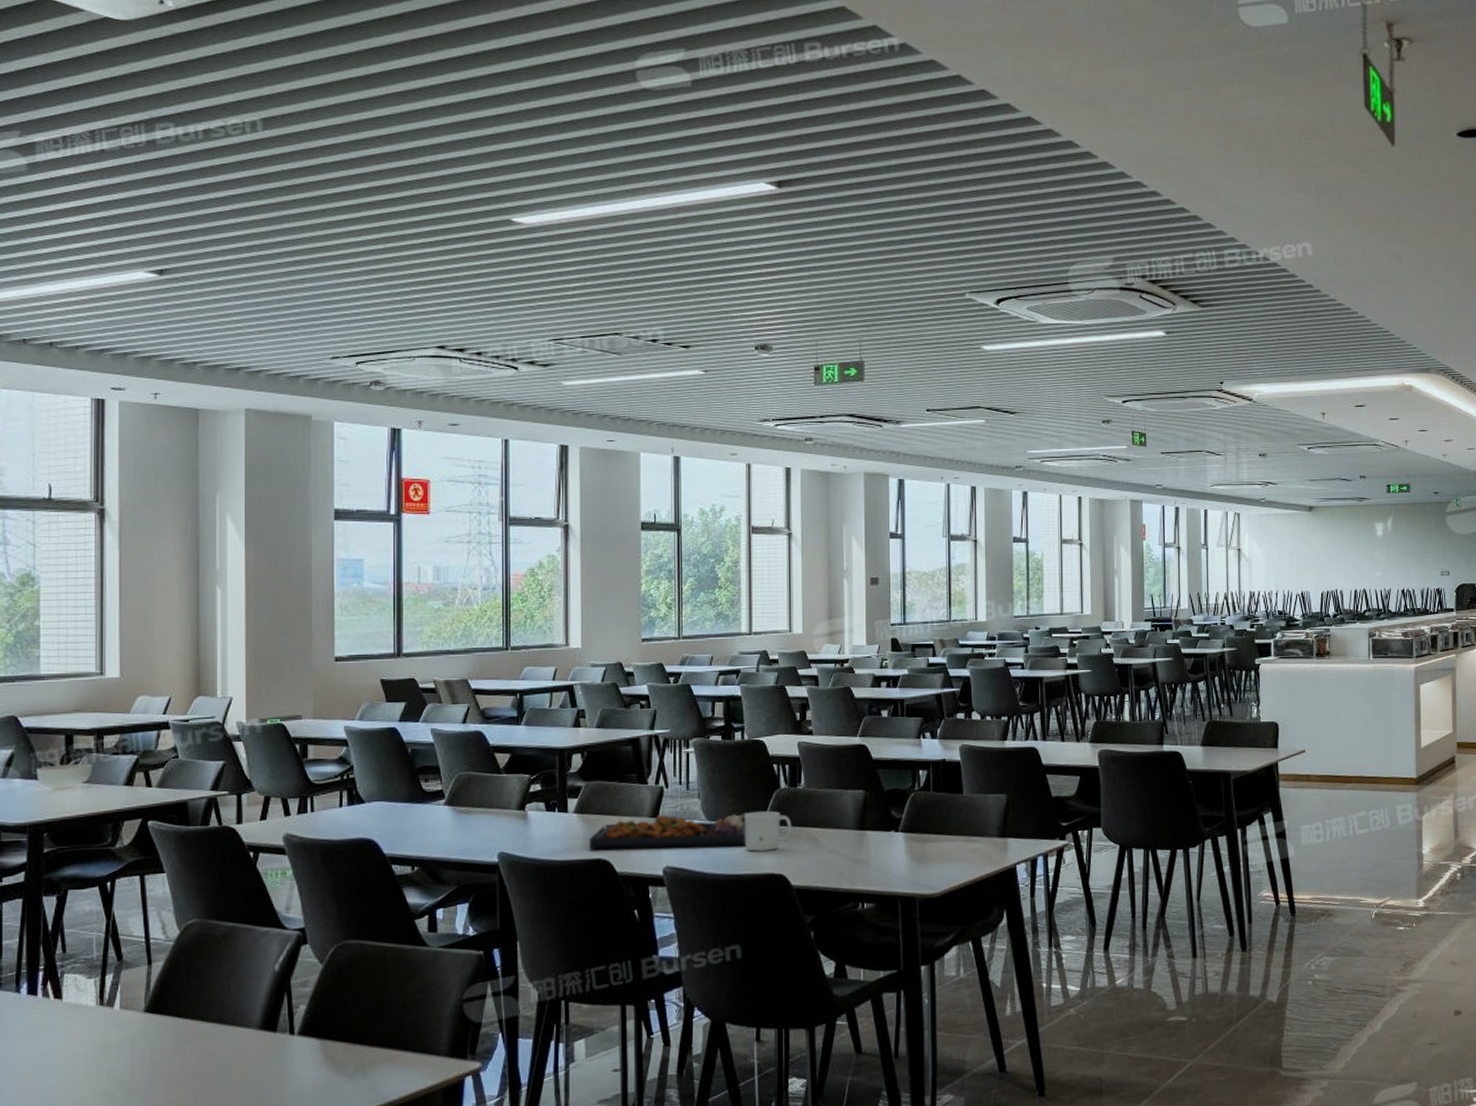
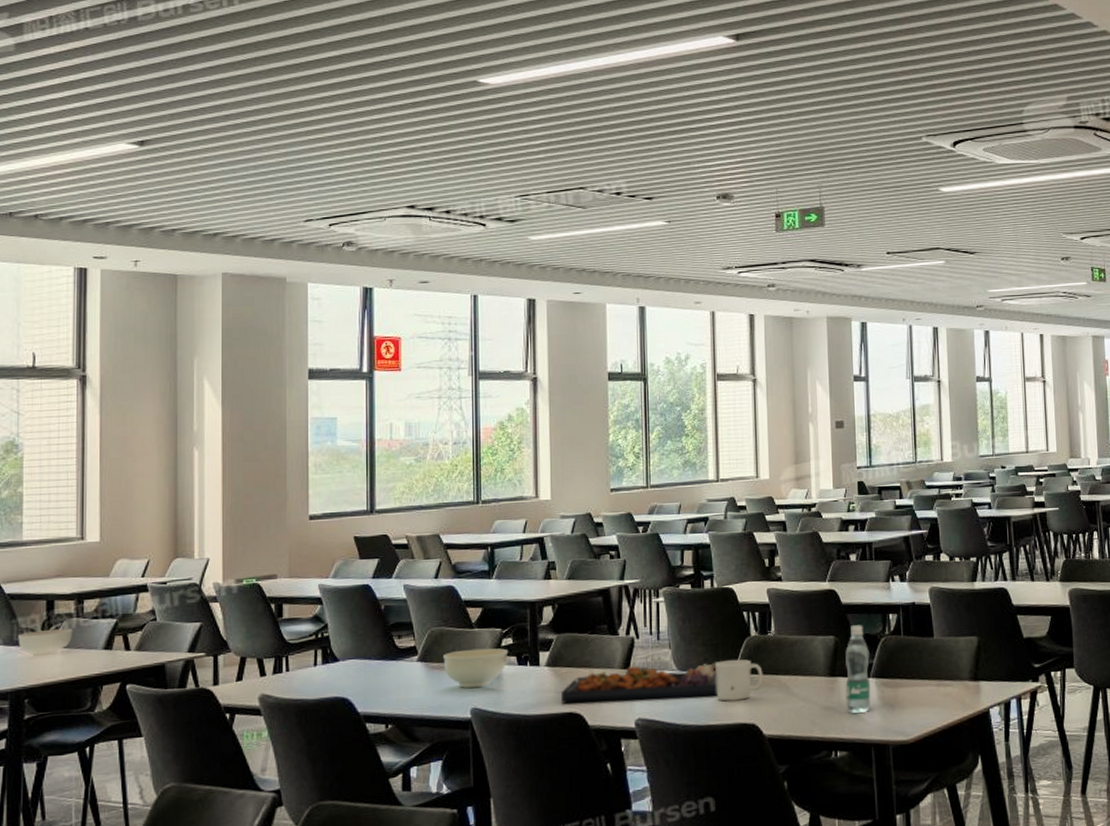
soup bowl: none [471,793,537,832] -> present [443,648,509,688]
bottle: none [874,780,900,867] -> present [845,625,871,714]

